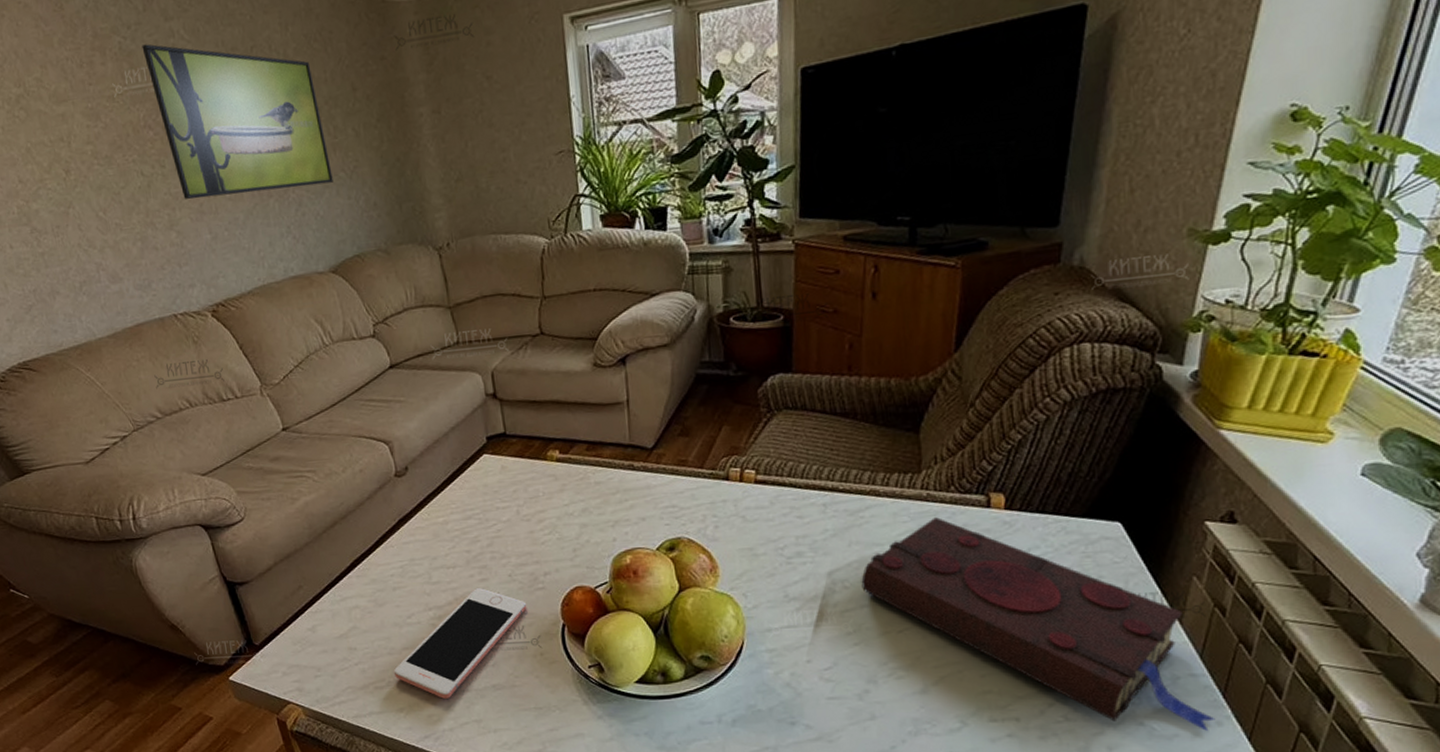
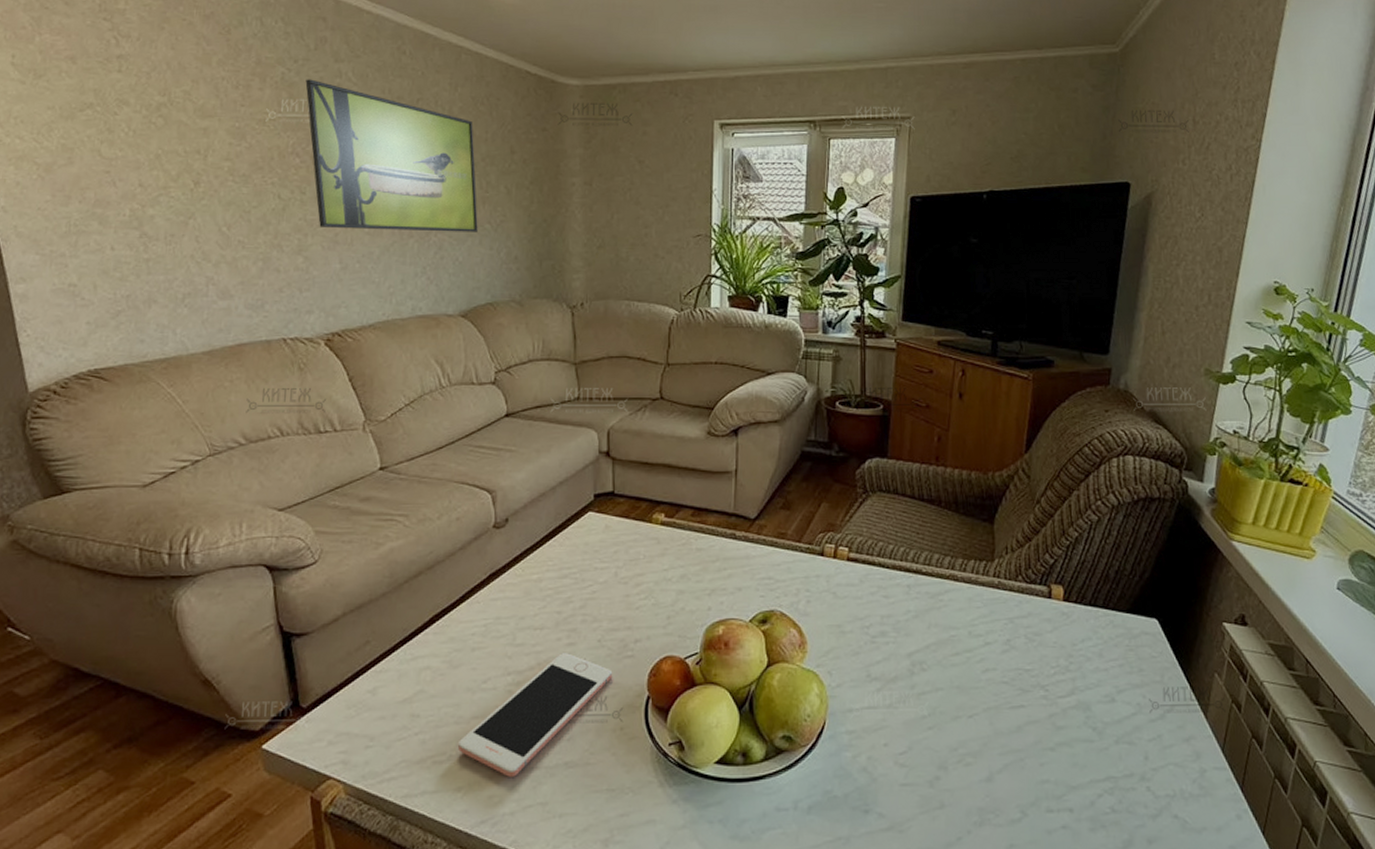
book: present [861,517,1216,731] -> none [938,605,1236,824]

